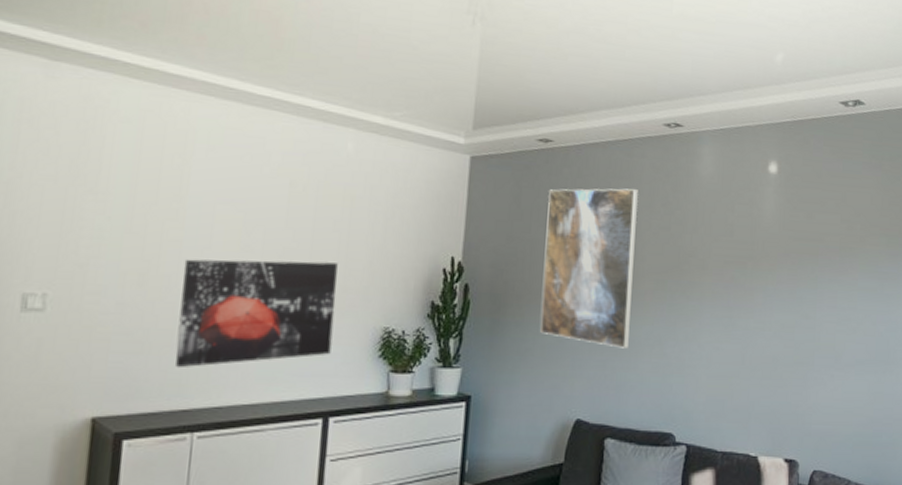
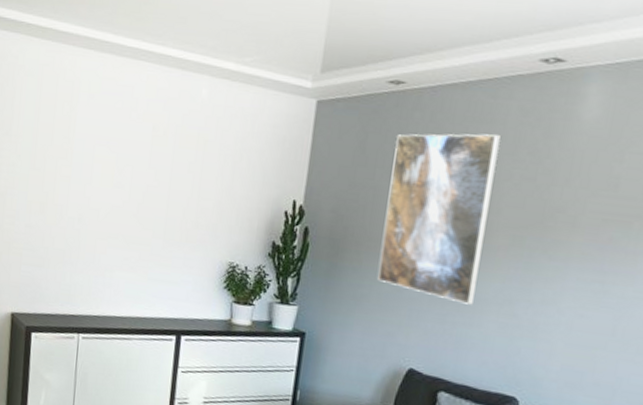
wall art: present [175,259,338,368] -> none [66,192,191,282]

